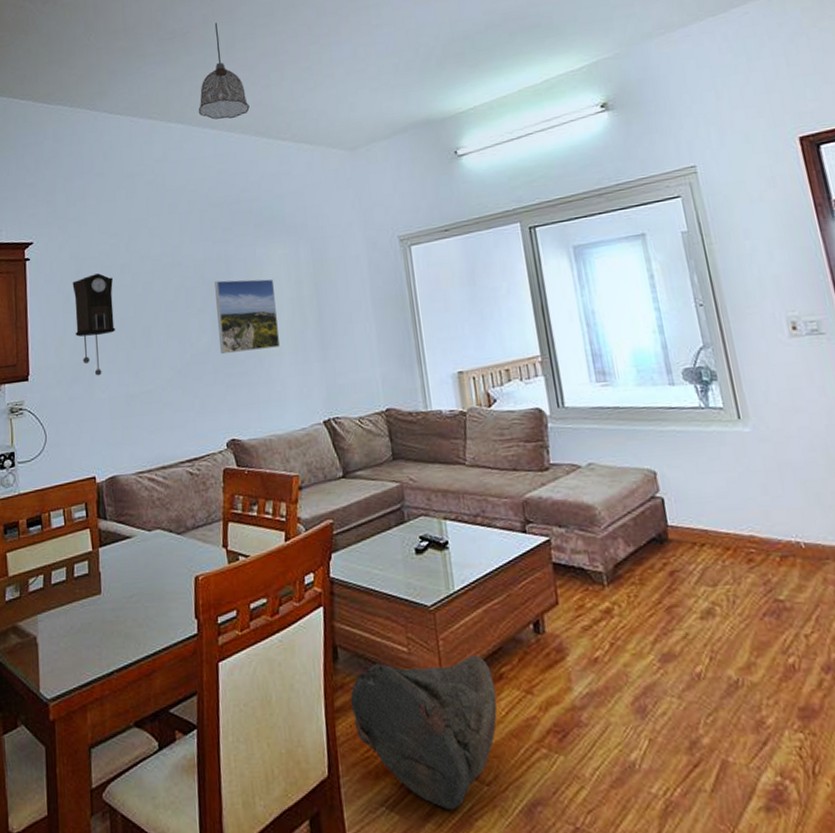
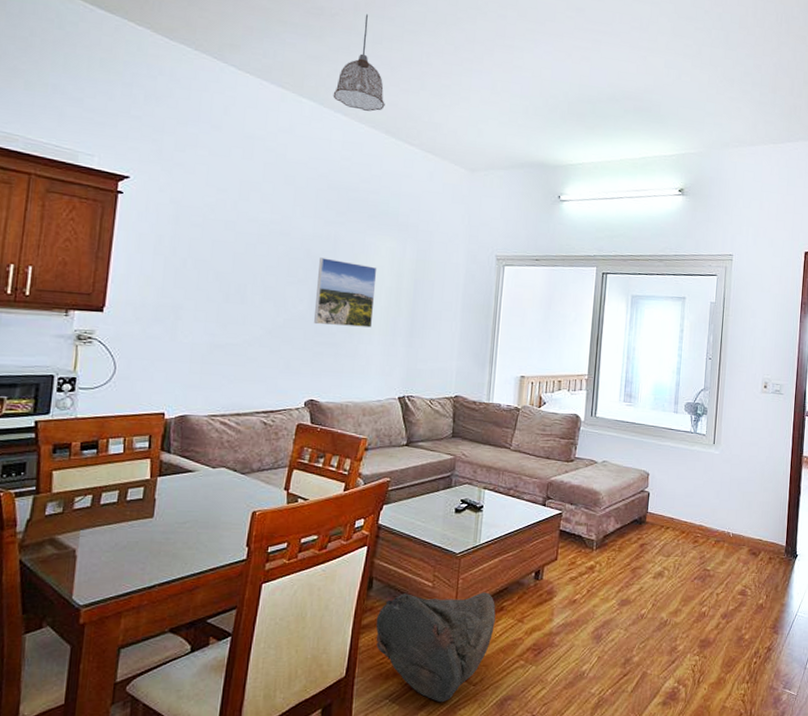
pendulum clock: present [72,273,116,376] -> none [164,223,214,321]

